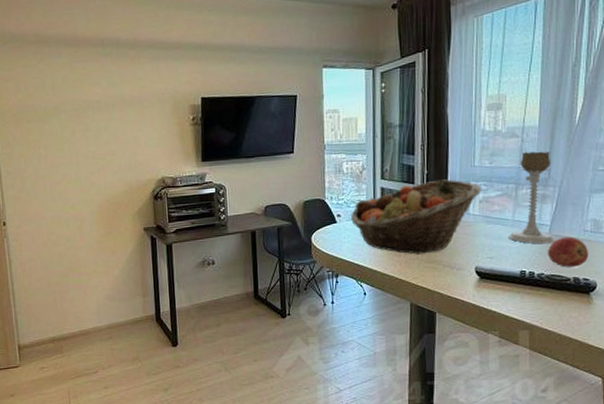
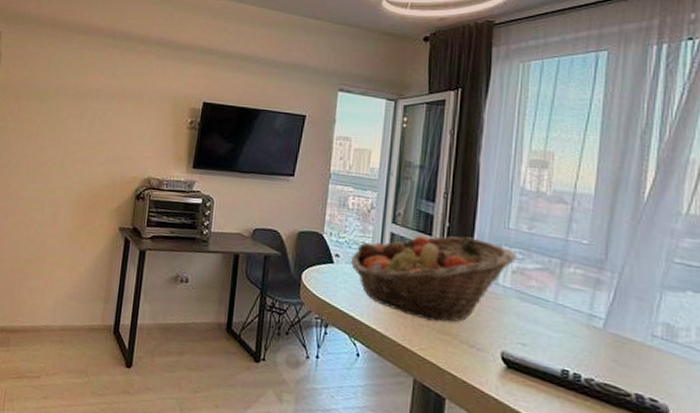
candle holder: present [509,151,555,245] -> none [548,223,611,343]
apple: present [547,236,589,267] -> none [599,337,659,381]

